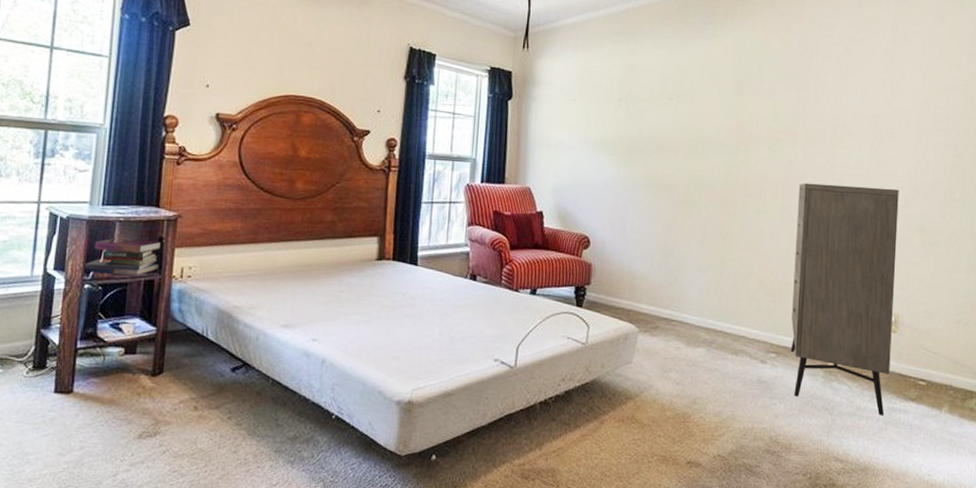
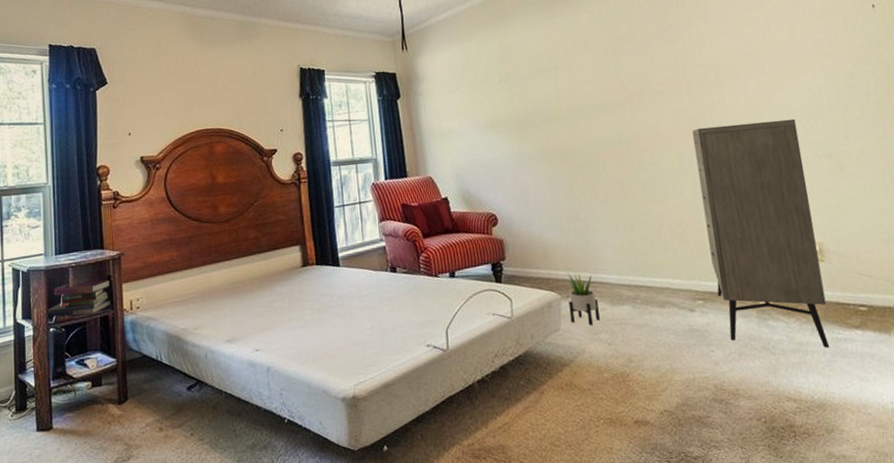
potted plant: none [644,308,674,362] -> present [568,273,600,325]

